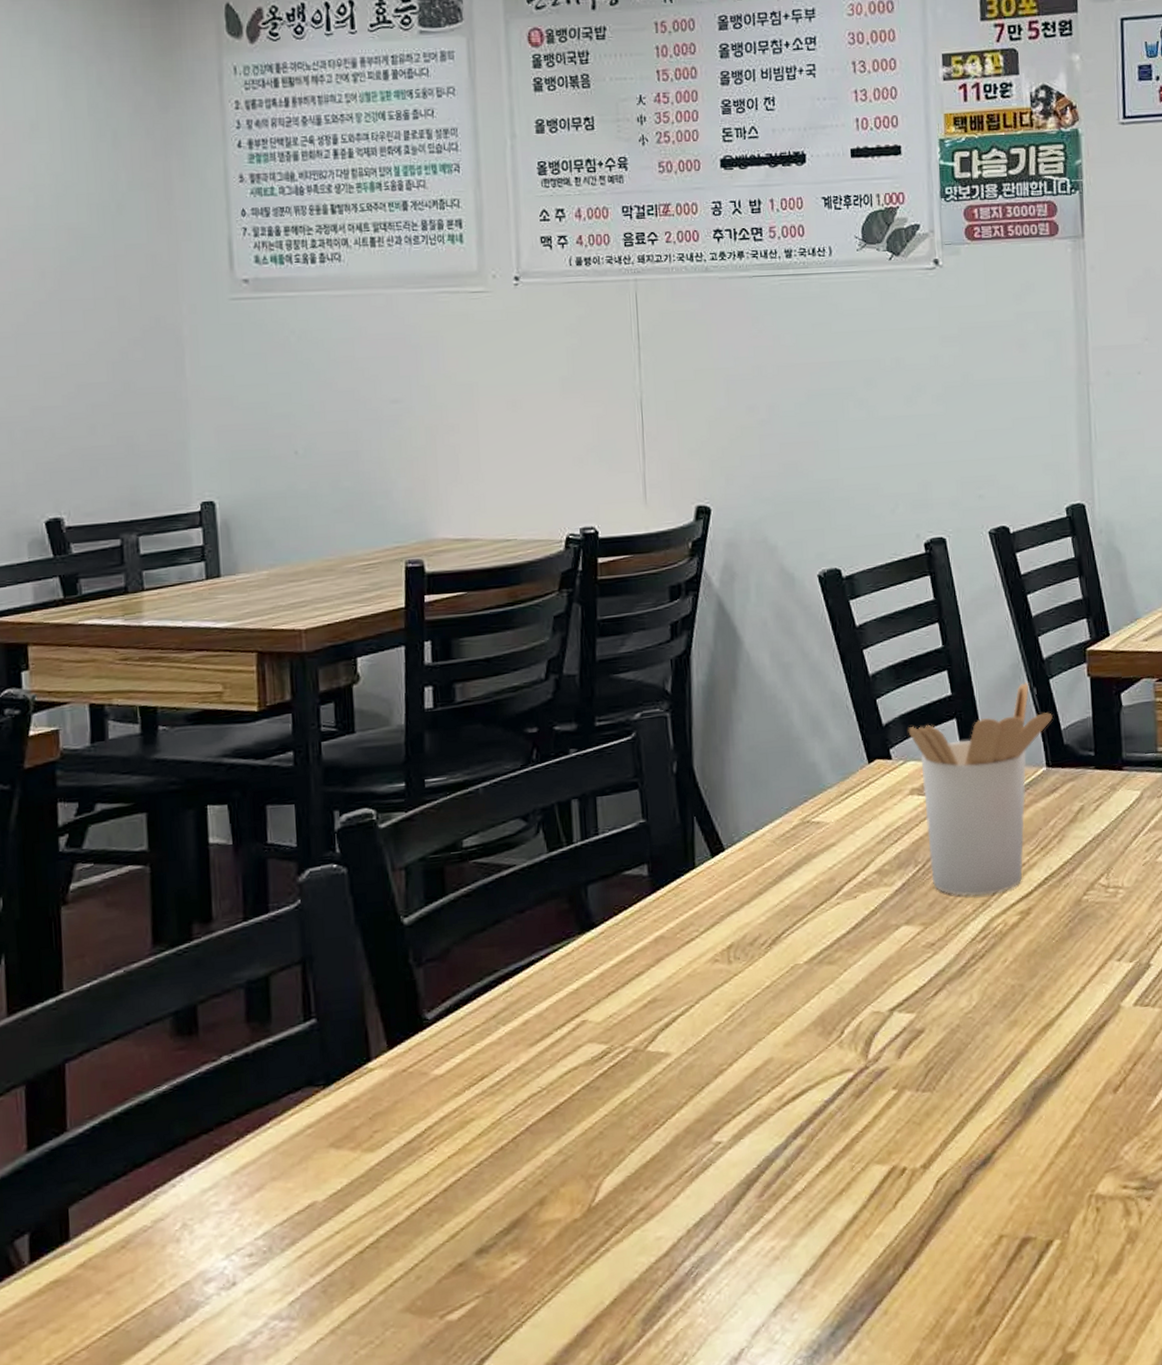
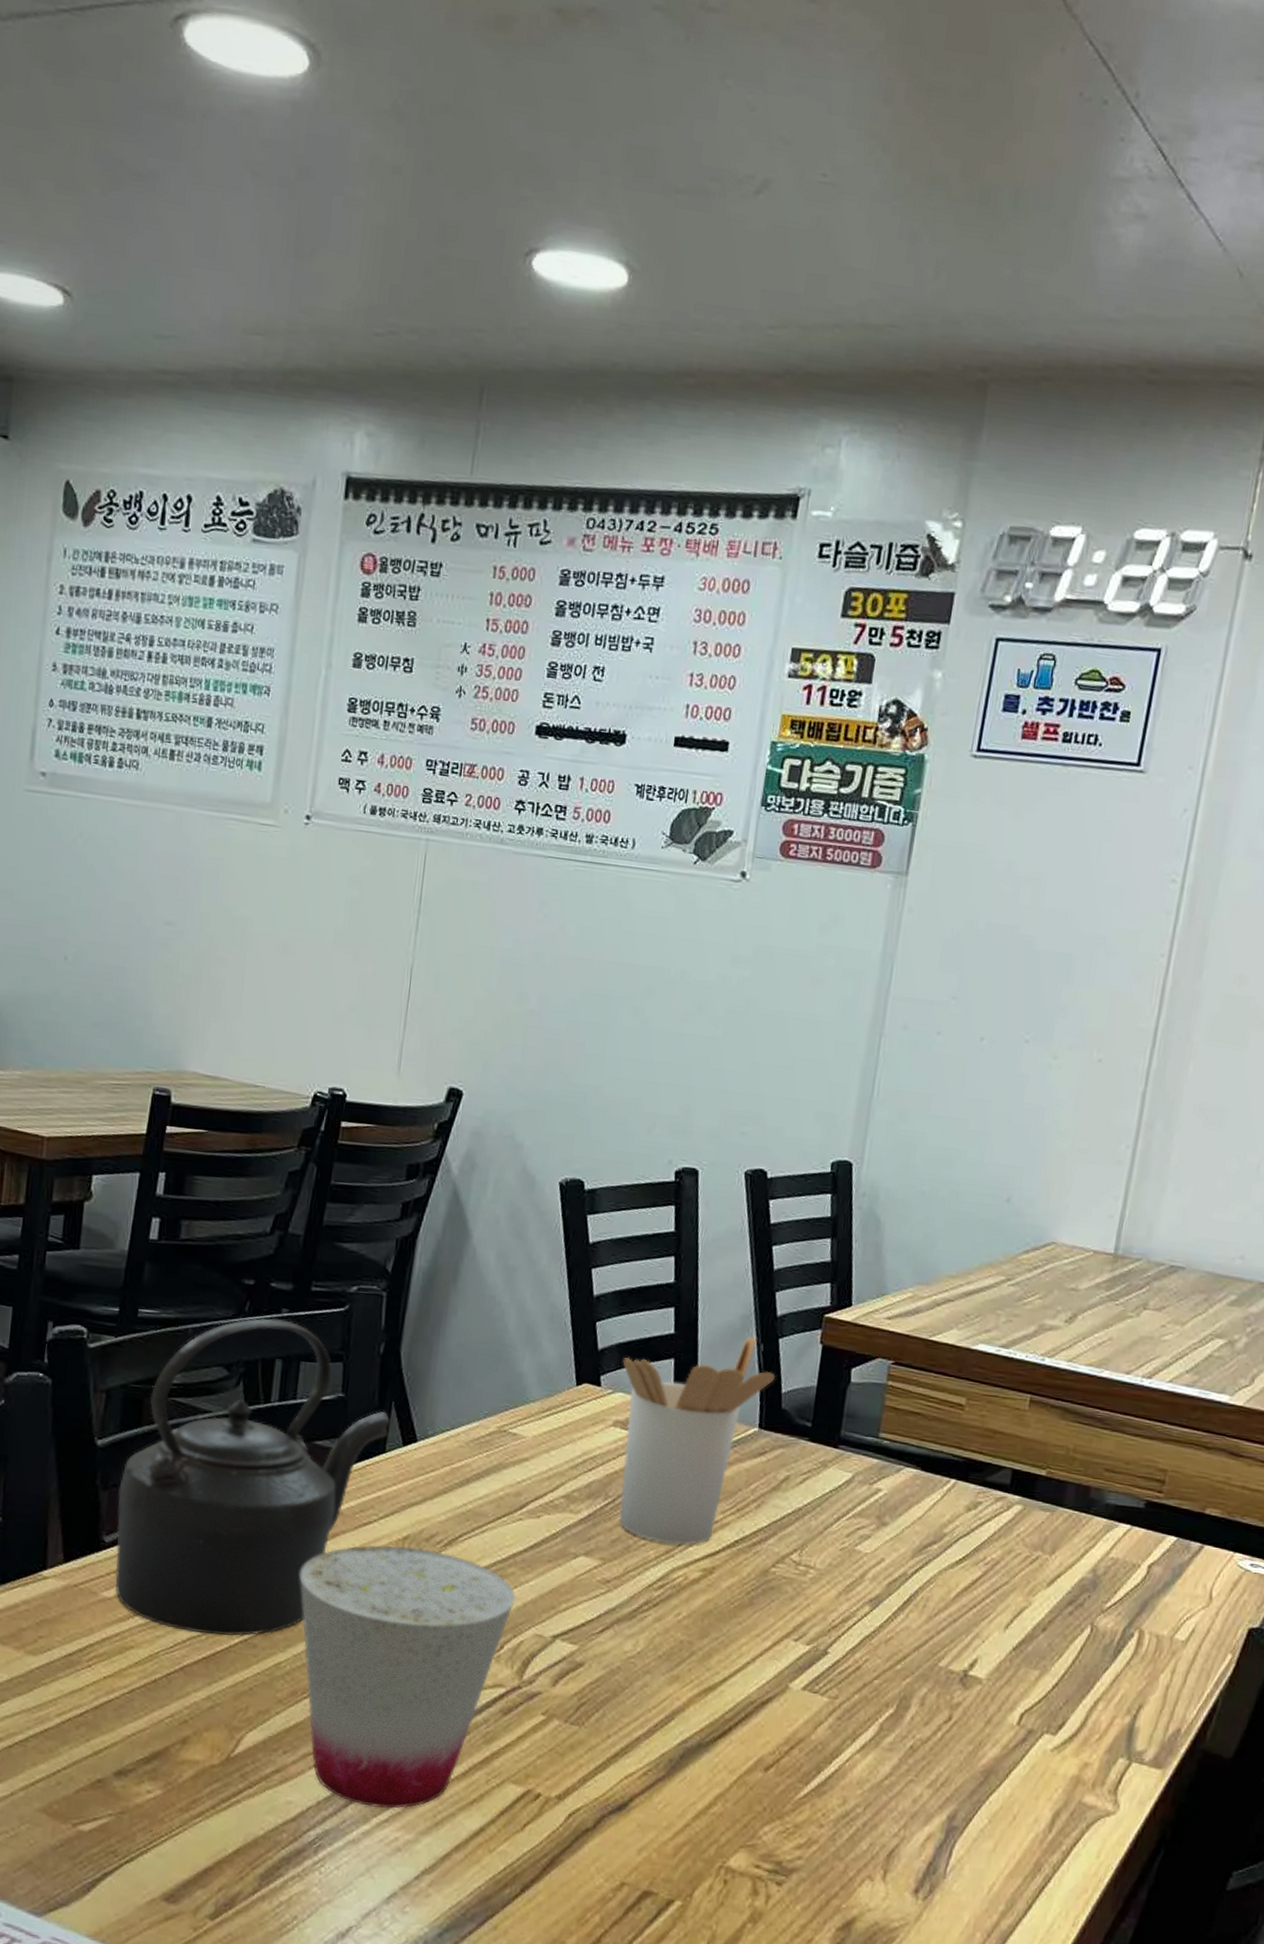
kettle: none [433,759,695,1091] -> present [115,1318,390,1636]
cup: none [631,952,847,1223] -> present [299,1545,516,1809]

